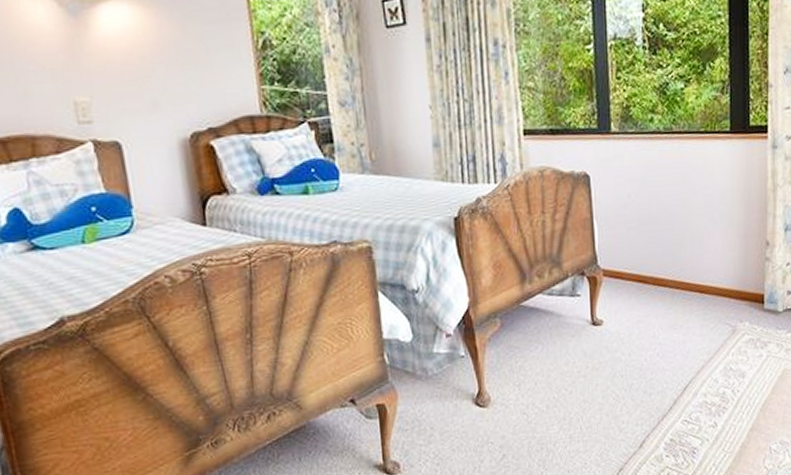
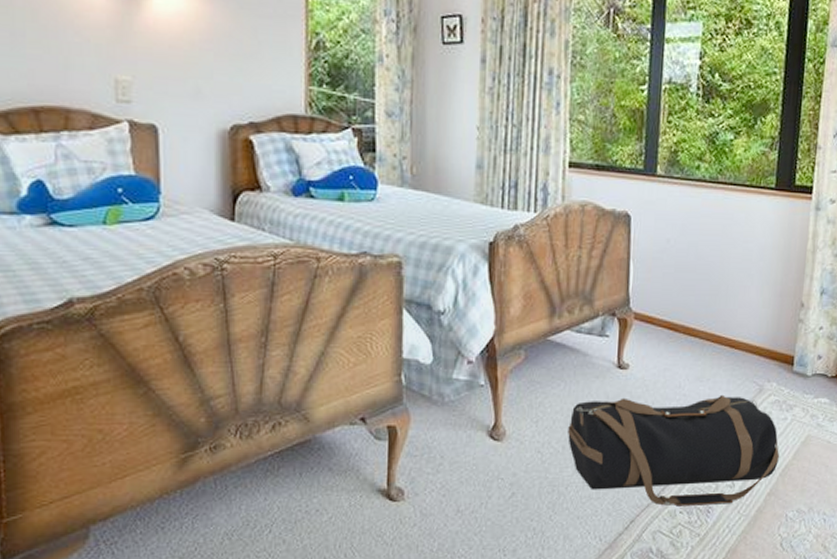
duffel bag: none [549,339,758,451] -> present [567,394,779,506]

